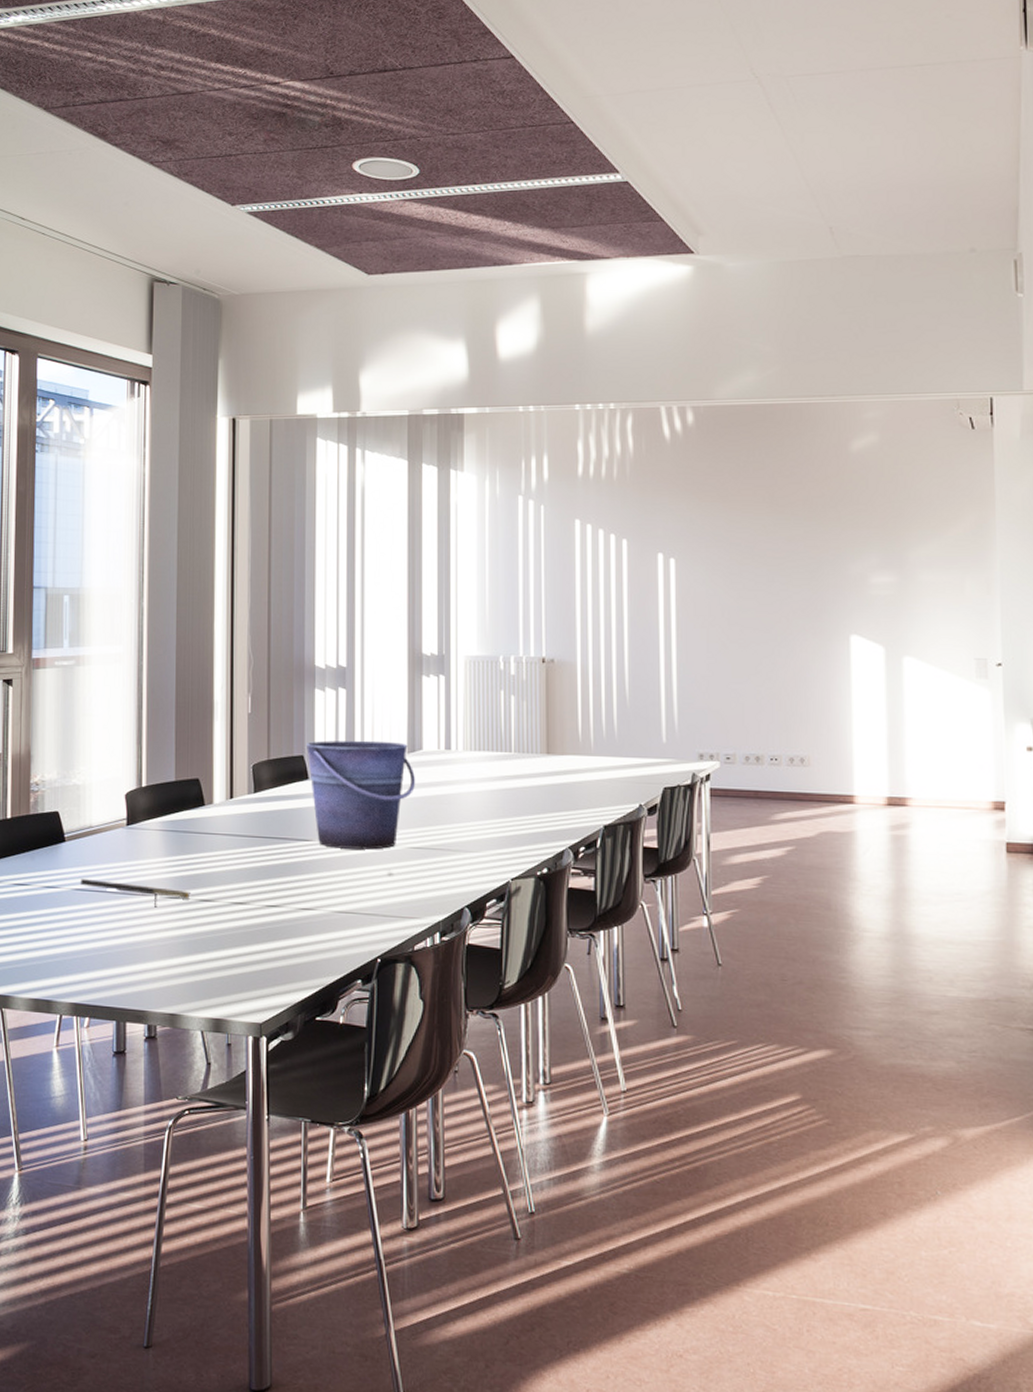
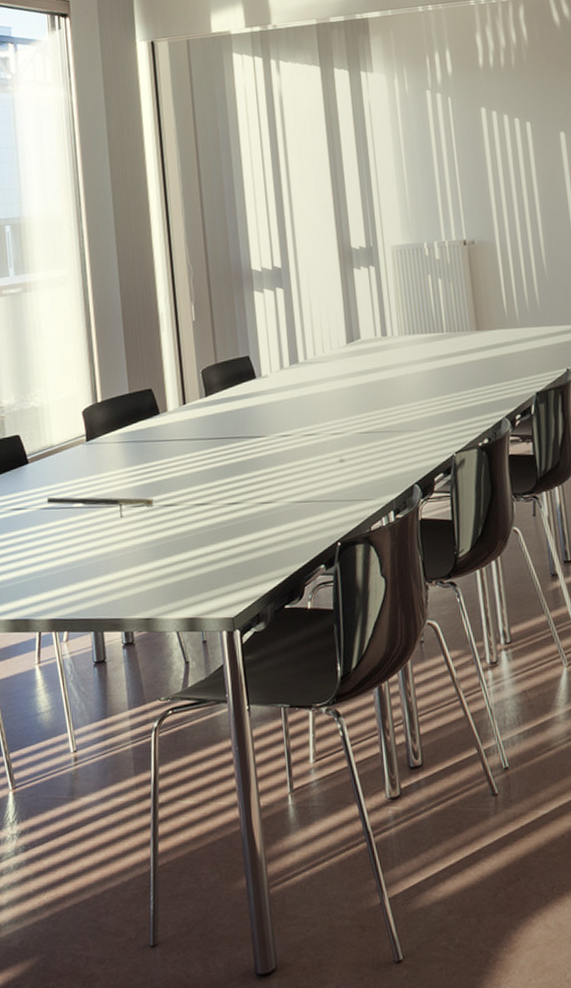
bucket: present [307,740,415,850] -> none [251,334,357,442]

